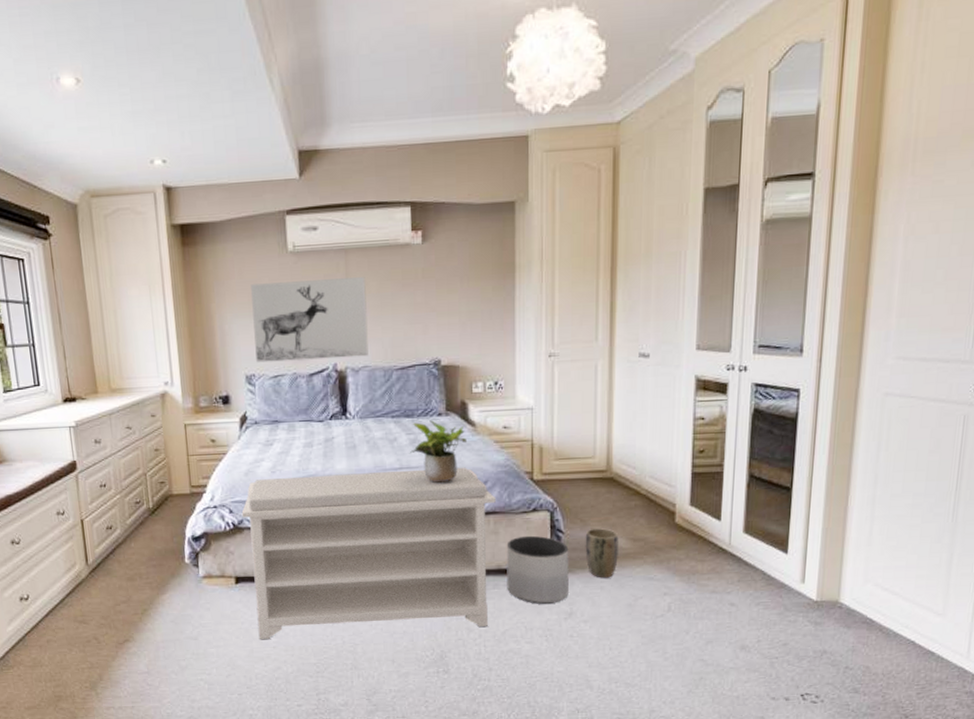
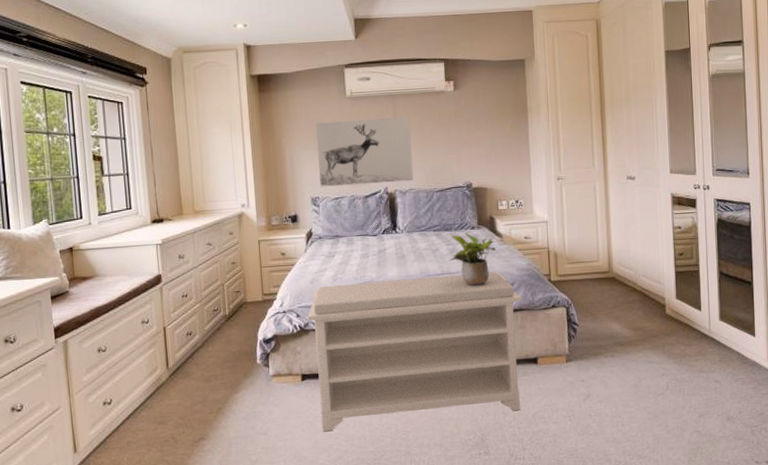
planter: present [507,535,569,604] -> none [532,328,585,388]
plant pot: present [585,528,619,578] -> none [595,320,623,363]

